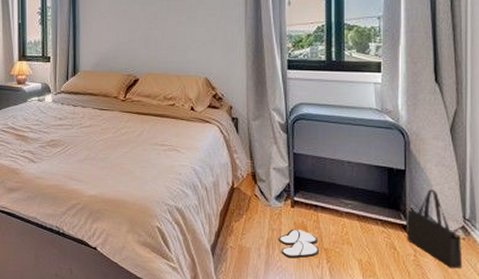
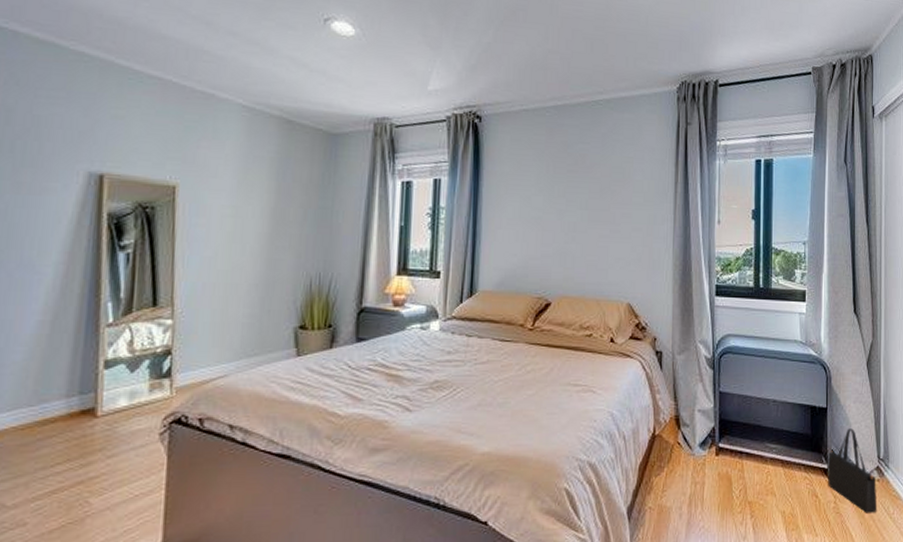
slippers: present [278,228,319,258] -> none [701,480,743,515]

